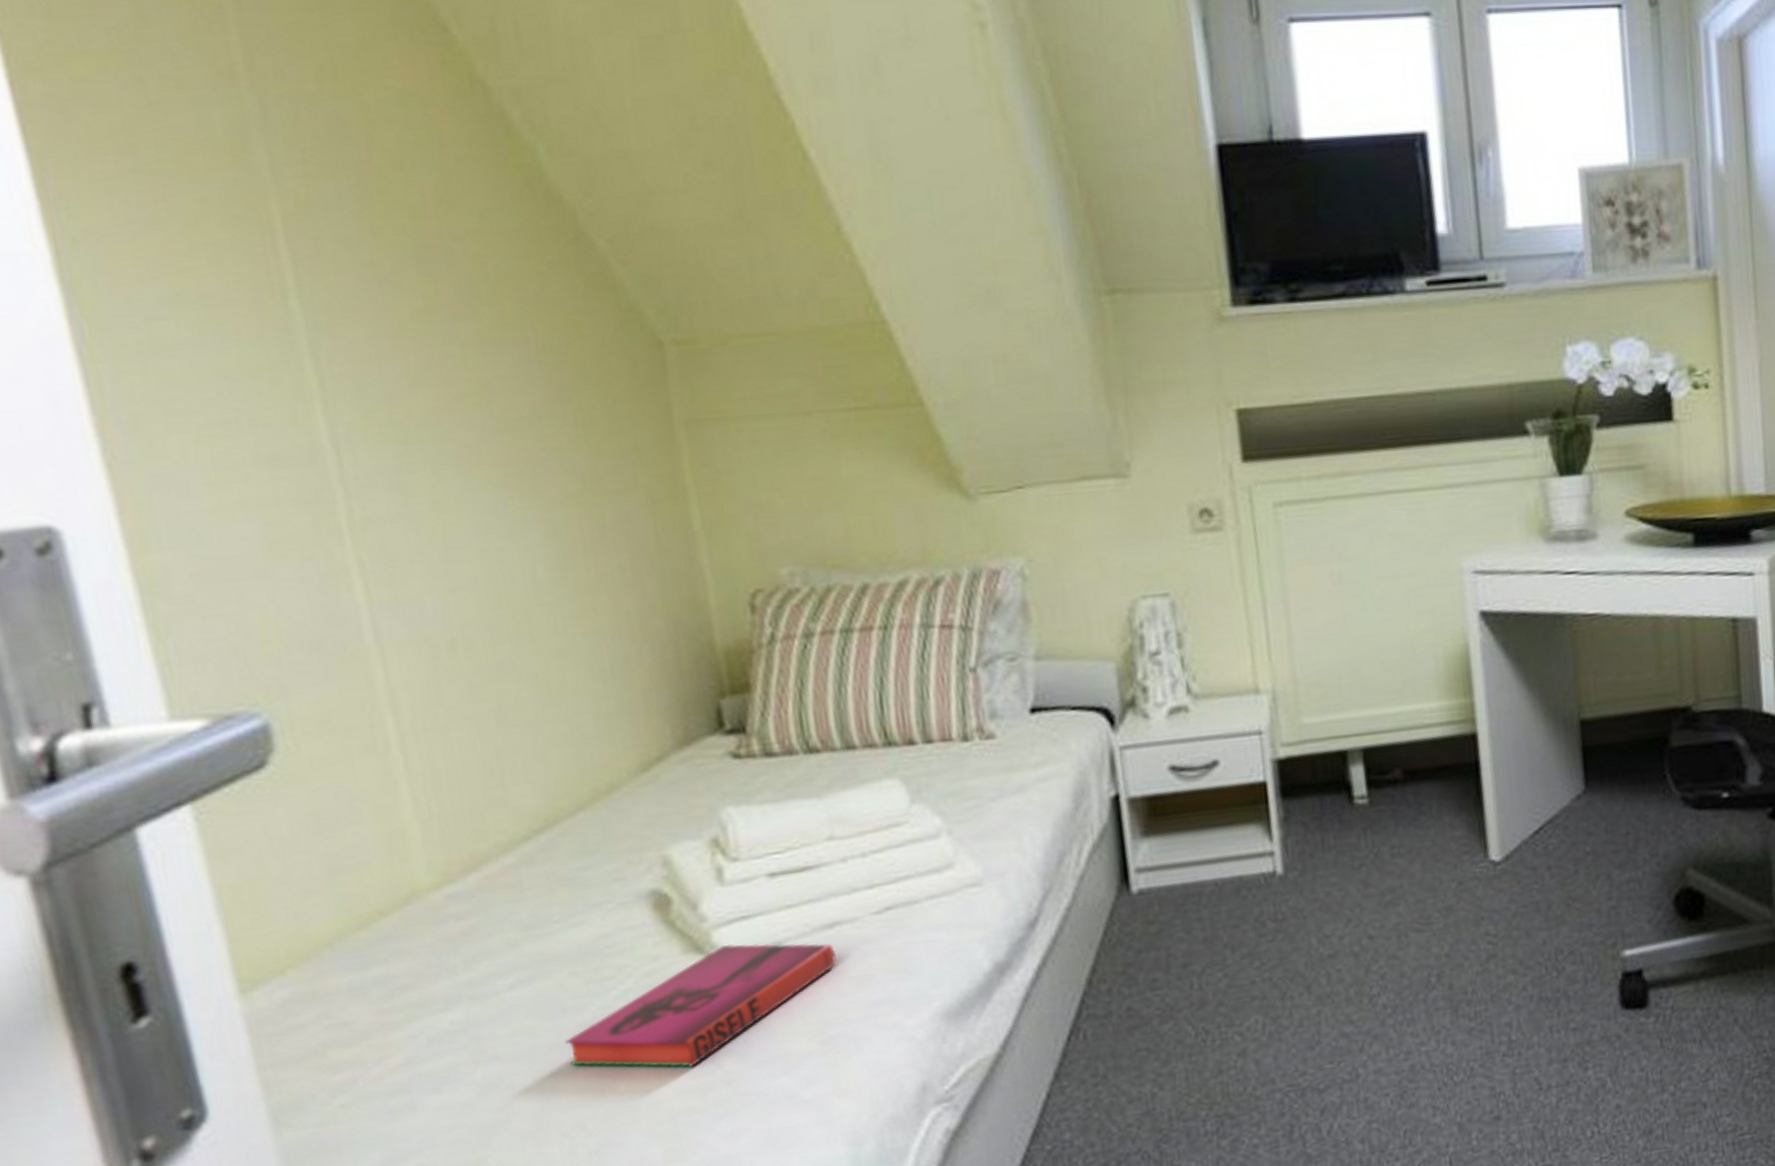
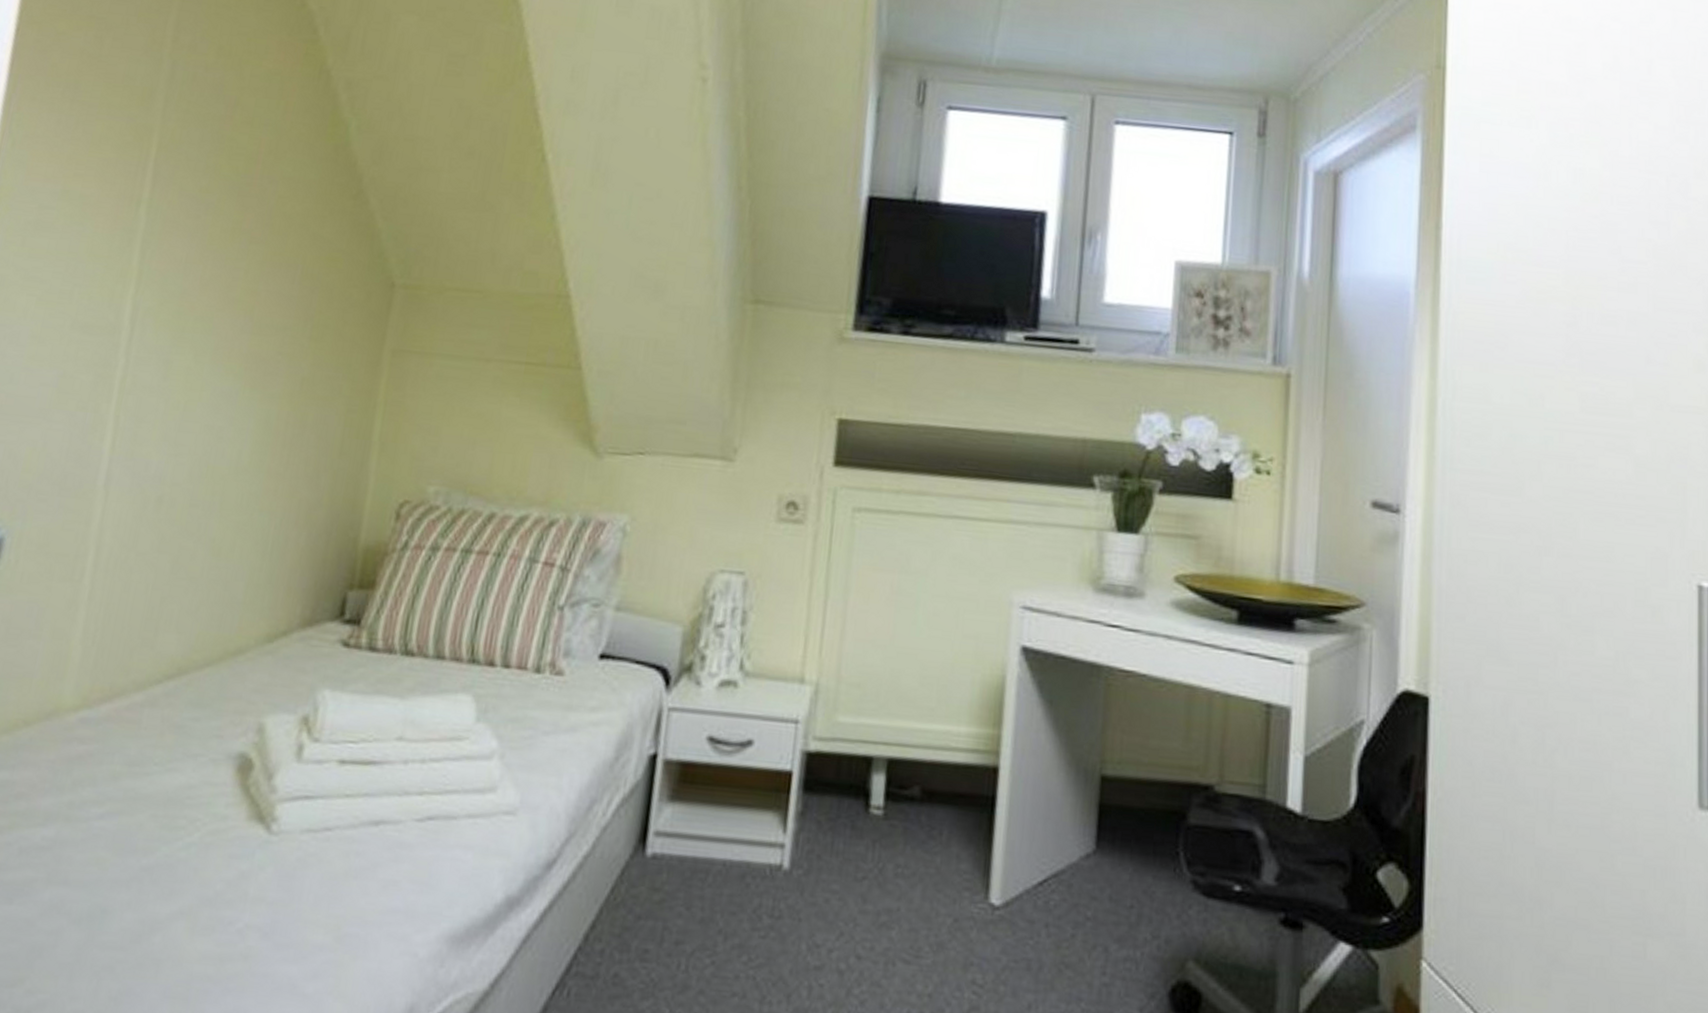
hardback book: present [564,943,837,1068] -> none [122,819,373,933]

